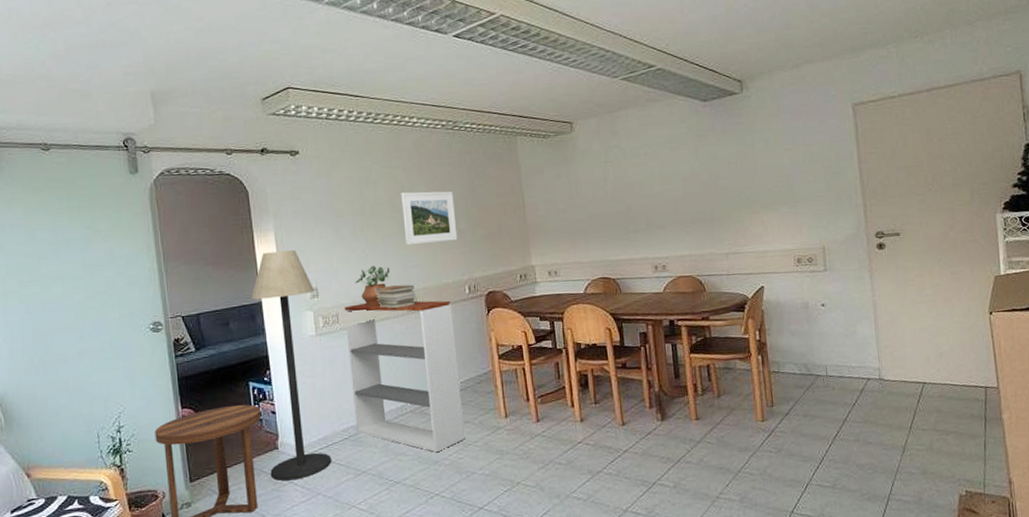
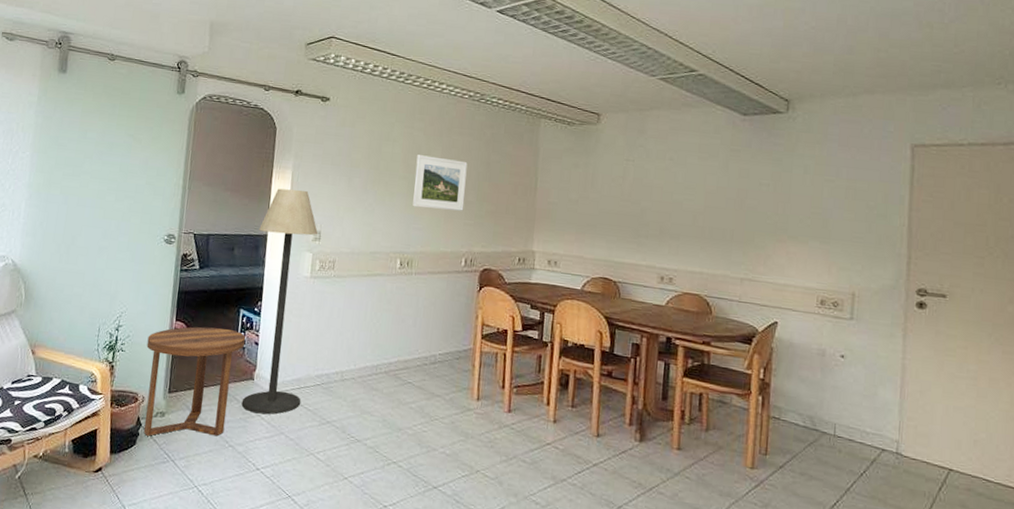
bookshelf: present [344,300,466,453] -> none [329,254,445,420]
potted plant: present [355,266,390,307] -> none [357,220,393,261]
book stack: present [375,284,415,309] -> none [374,242,413,267]

